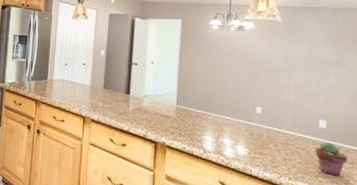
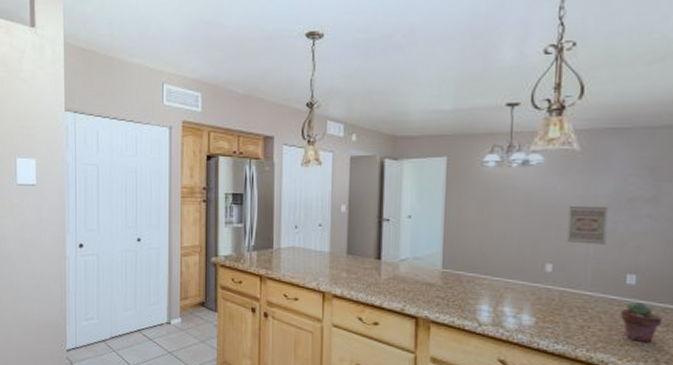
wall art: none [272,62,304,95] -> present [566,205,608,245]

